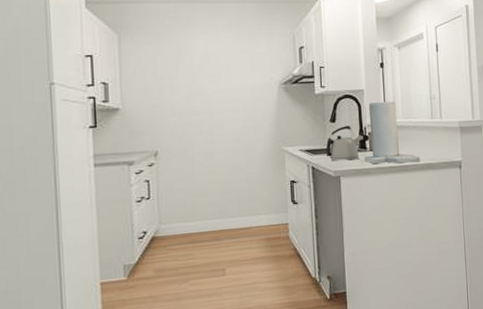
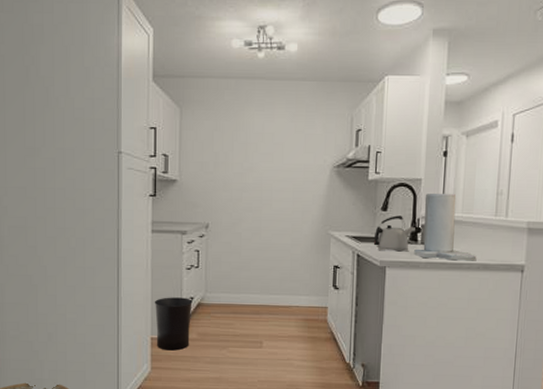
waste bin: none [102,233,146,295] -> present [154,297,193,351]

